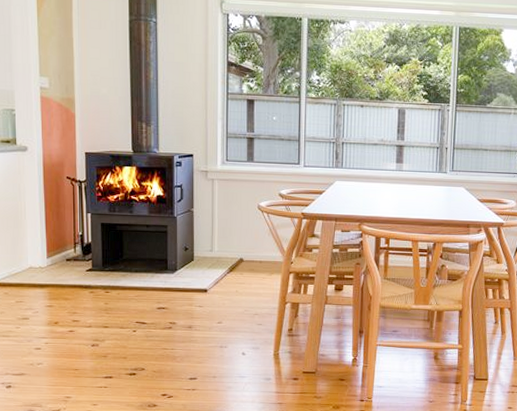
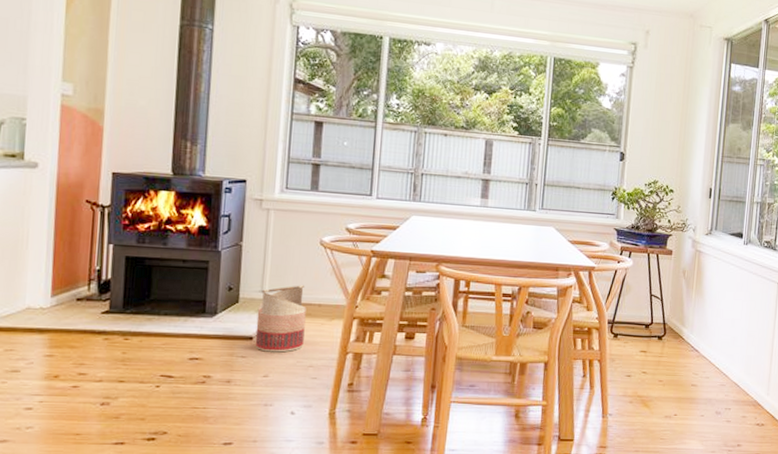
basket: none [209,244,250,303] -> present [255,285,306,353]

